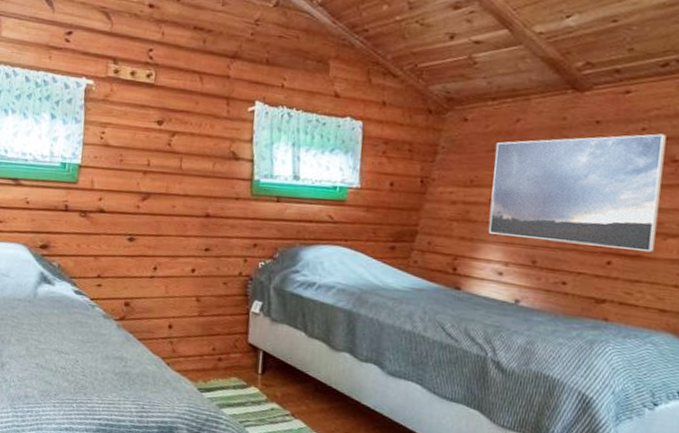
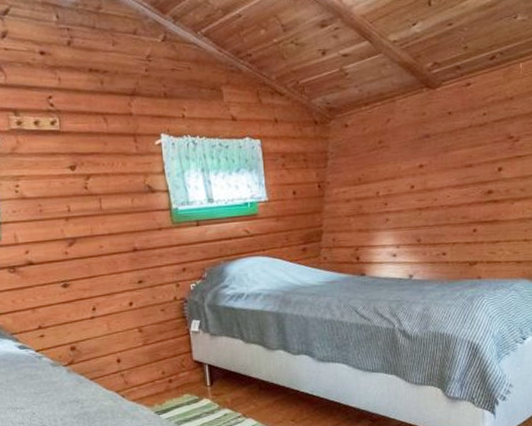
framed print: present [489,133,666,252] -> none [374,116,506,222]

